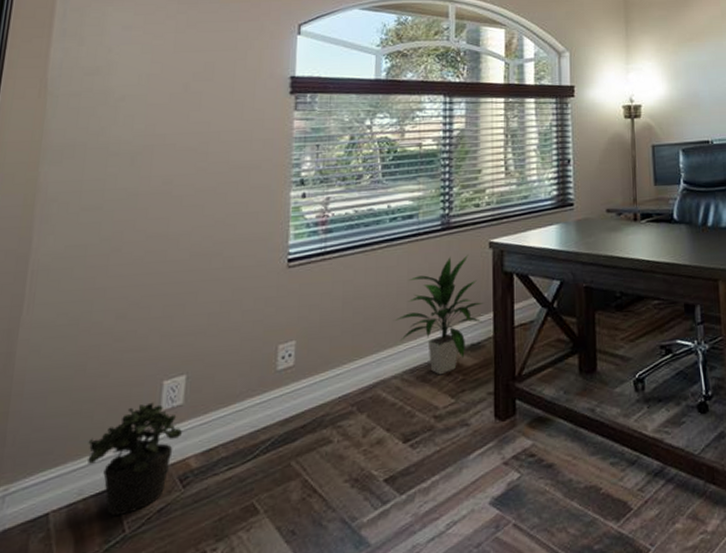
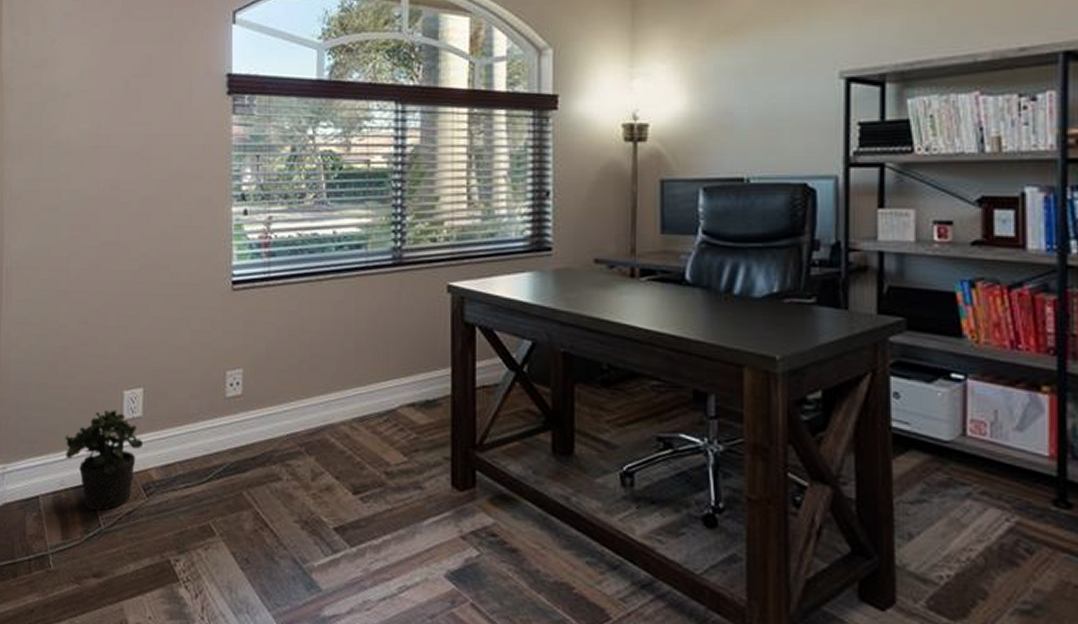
indoor plant: present [396,255,483,375] -> none [343,297,440,429]

